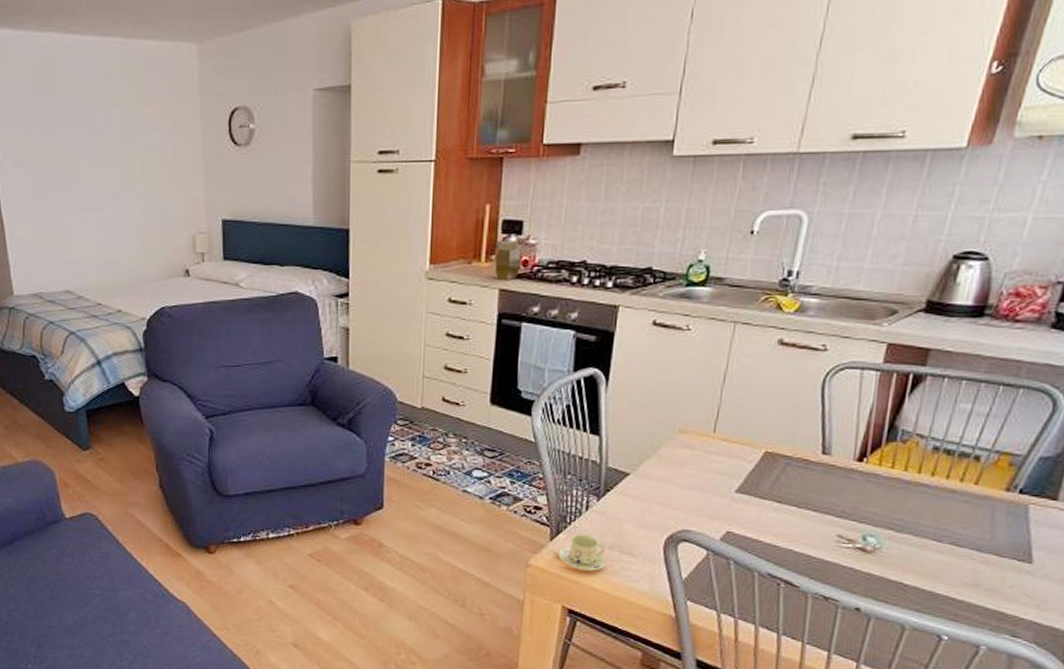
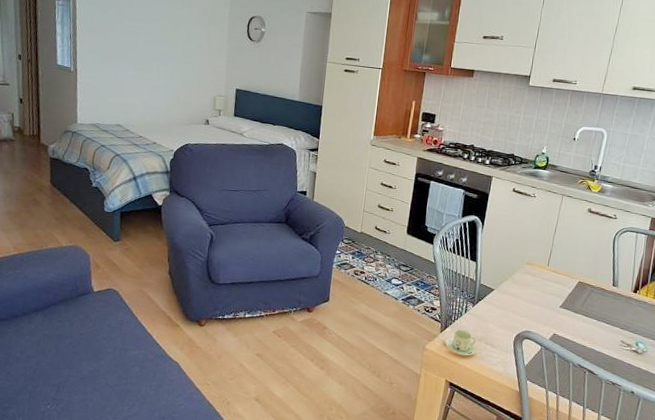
jar: present [493,240,521,281] -> none [414,125,433,153]

